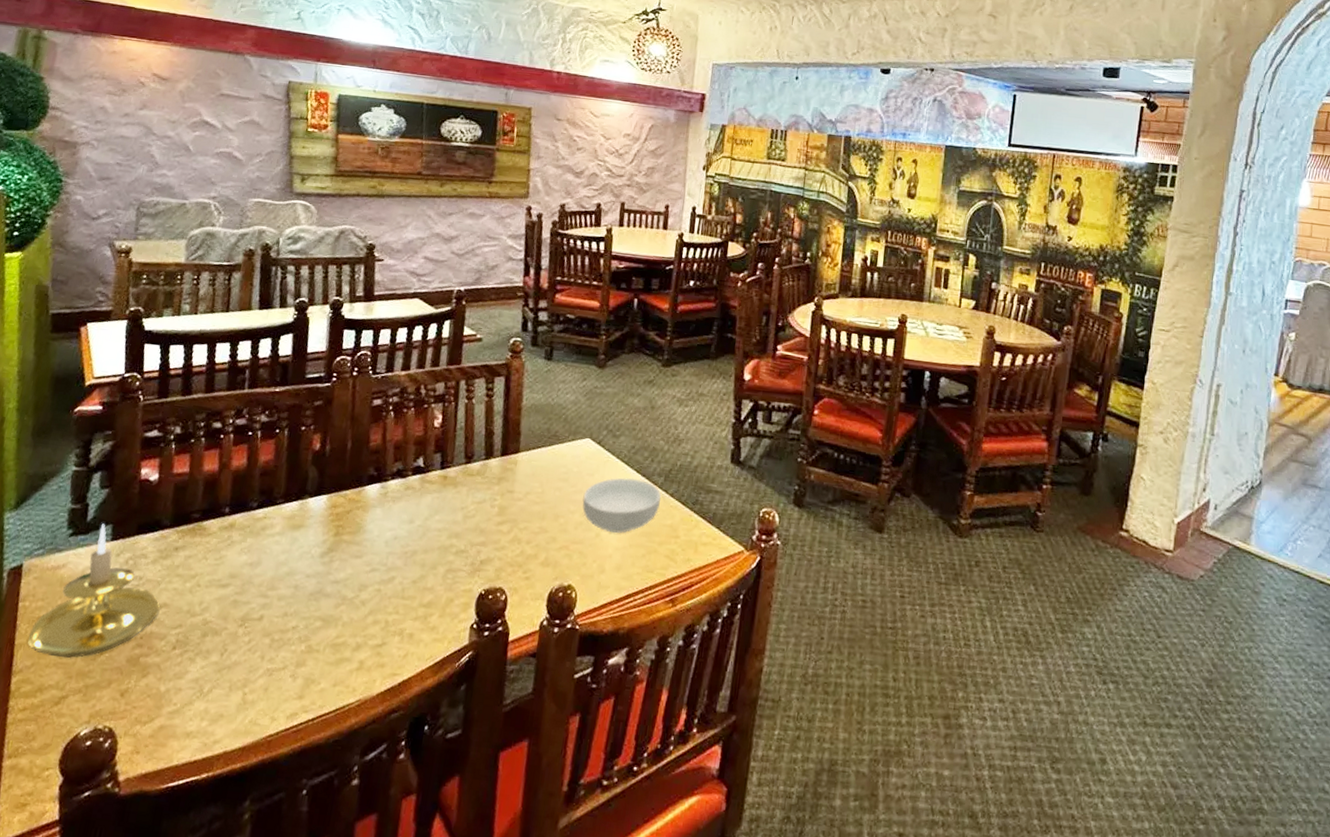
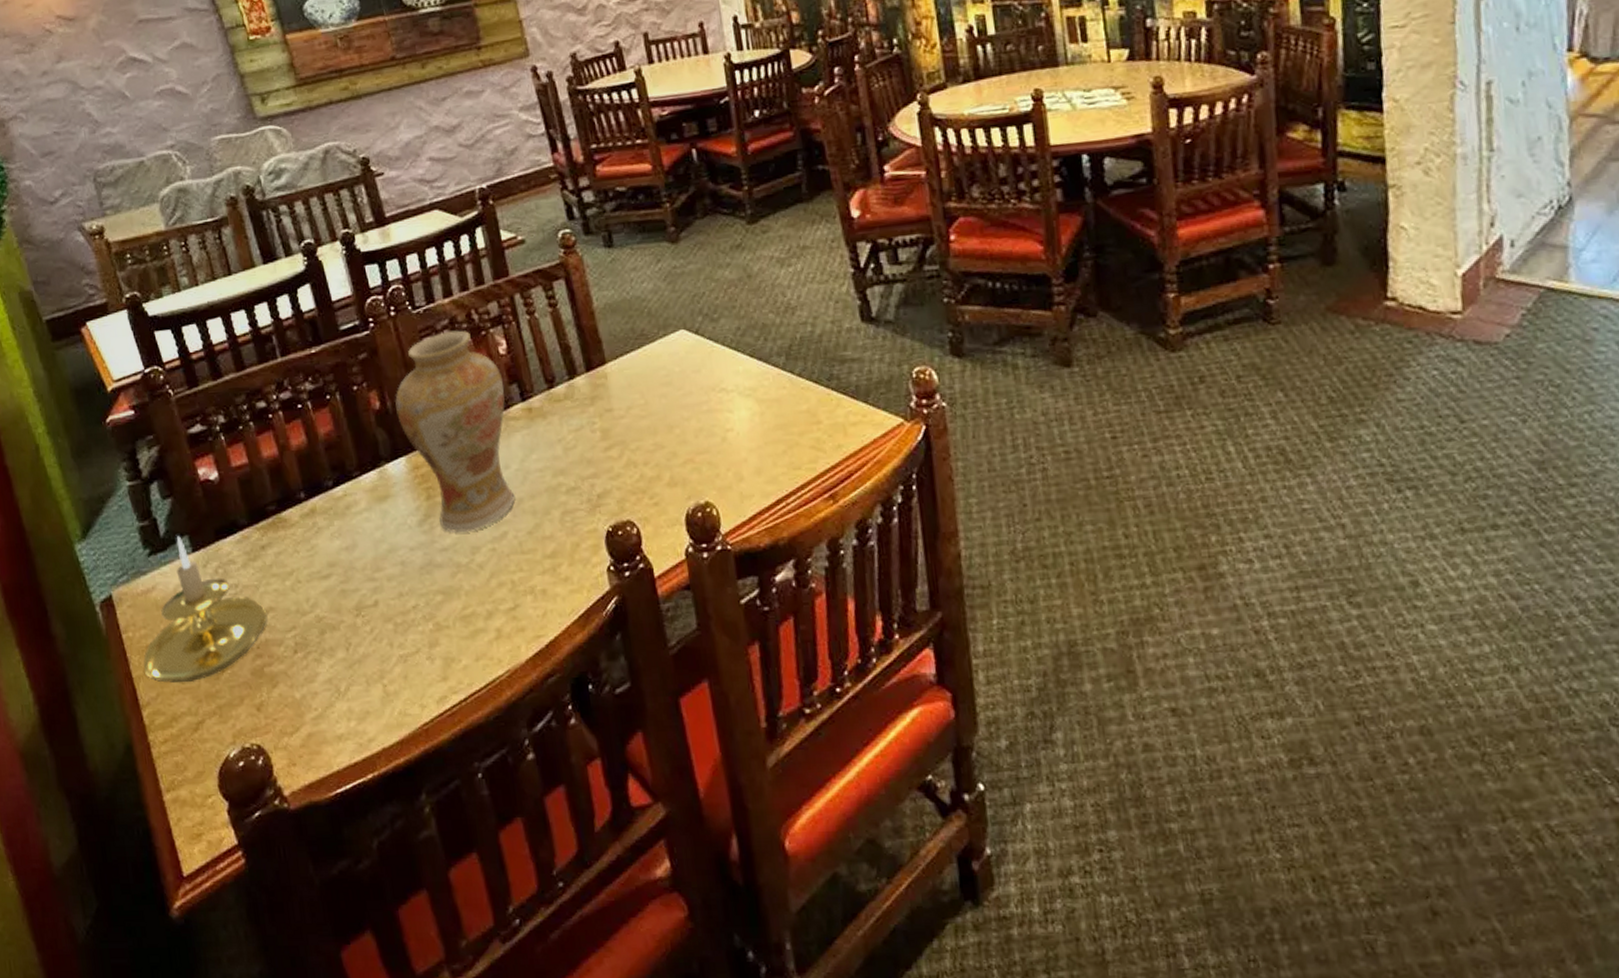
vase: none [332,398,431,571] -> present [395,330,515,533]
cereal bowl: present [582,478,661,533] -> none [694,364,789,433]

